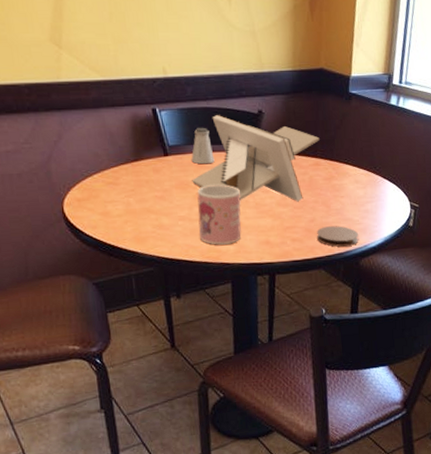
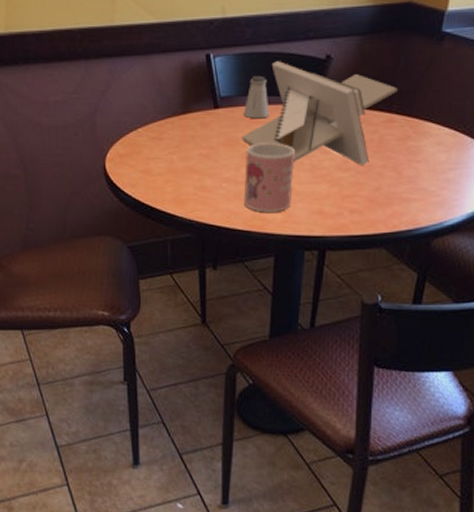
coaster: present [316,226,359,247] -> none [380,197,434,222]

